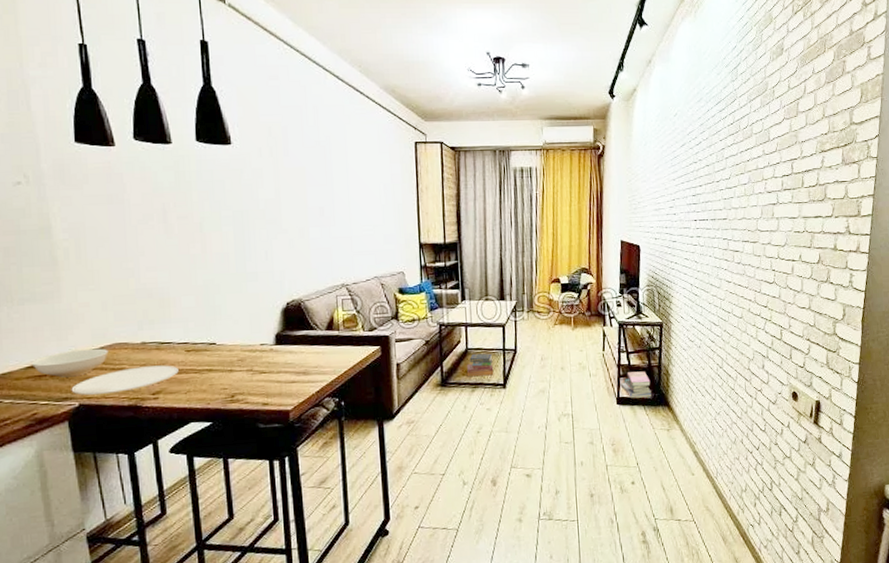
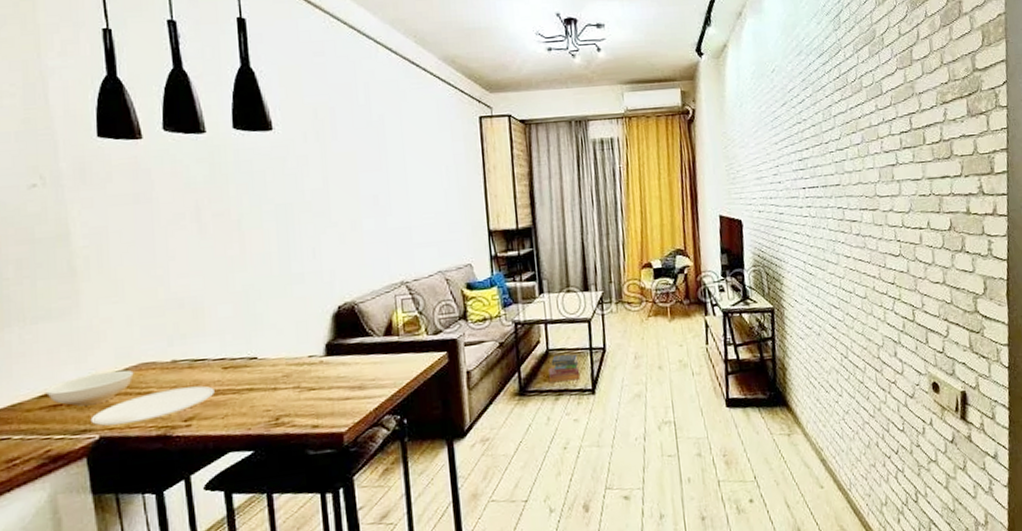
books: present [620,371,651,399] -> none [728,366,767,400]

